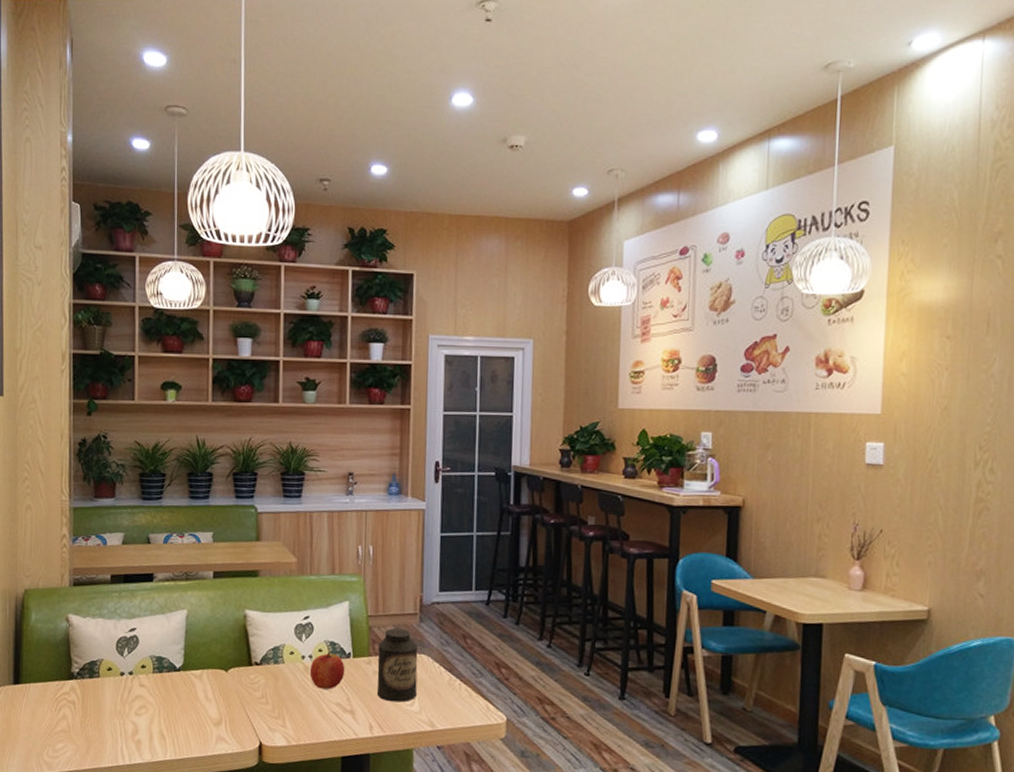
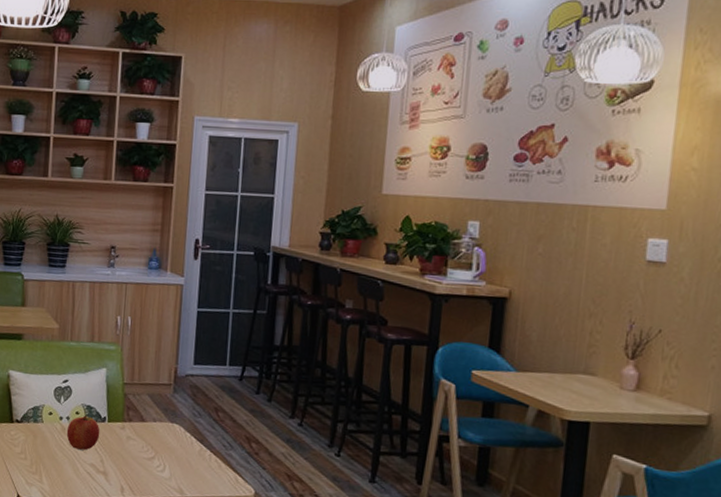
canister: present [376,627,418,702] -> none [129,396,171,468]

